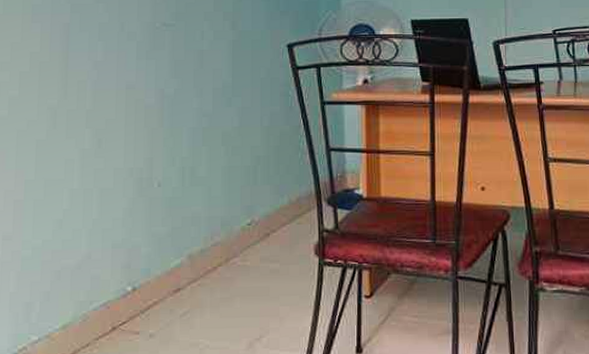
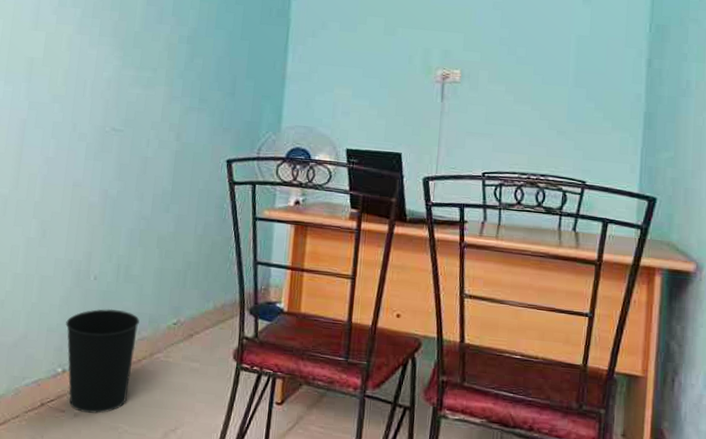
wastebasket: none [132,215,211,332] -> present [66,308,140,414]

